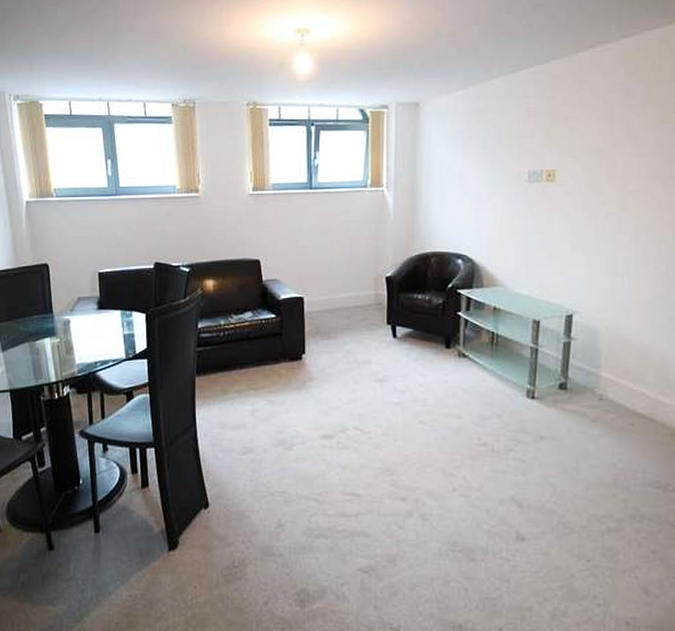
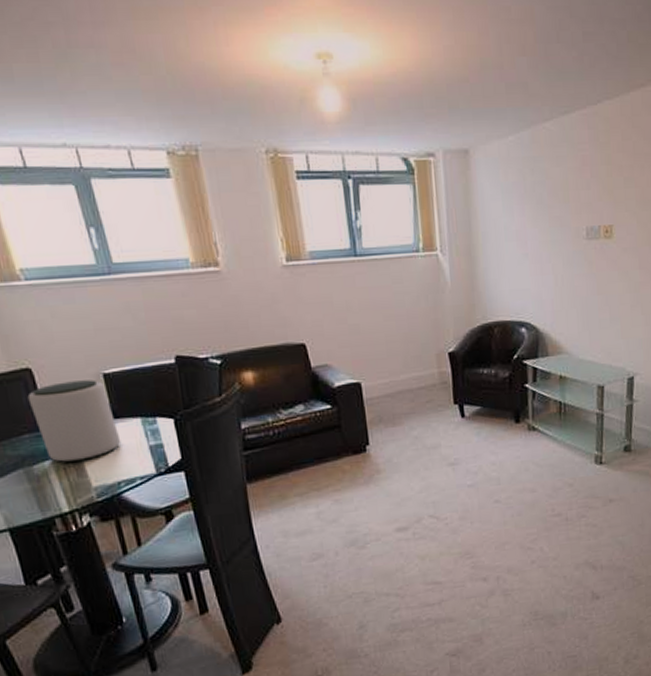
plant pot: none [42,276,103,341] -> present [27,380,121,462]

